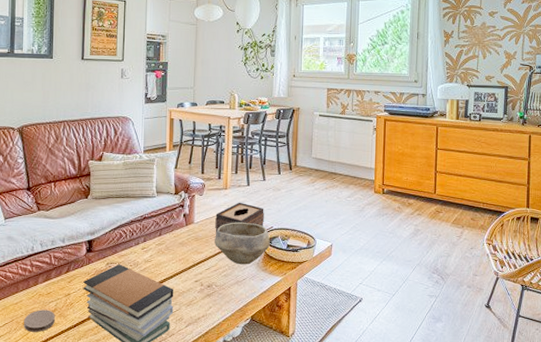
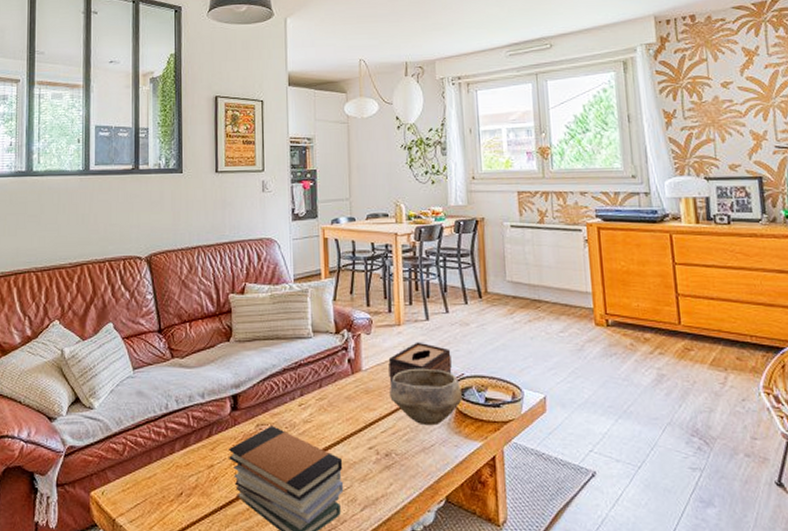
coaster: present [24,310,55,332] -> none [159,486,197,516]

